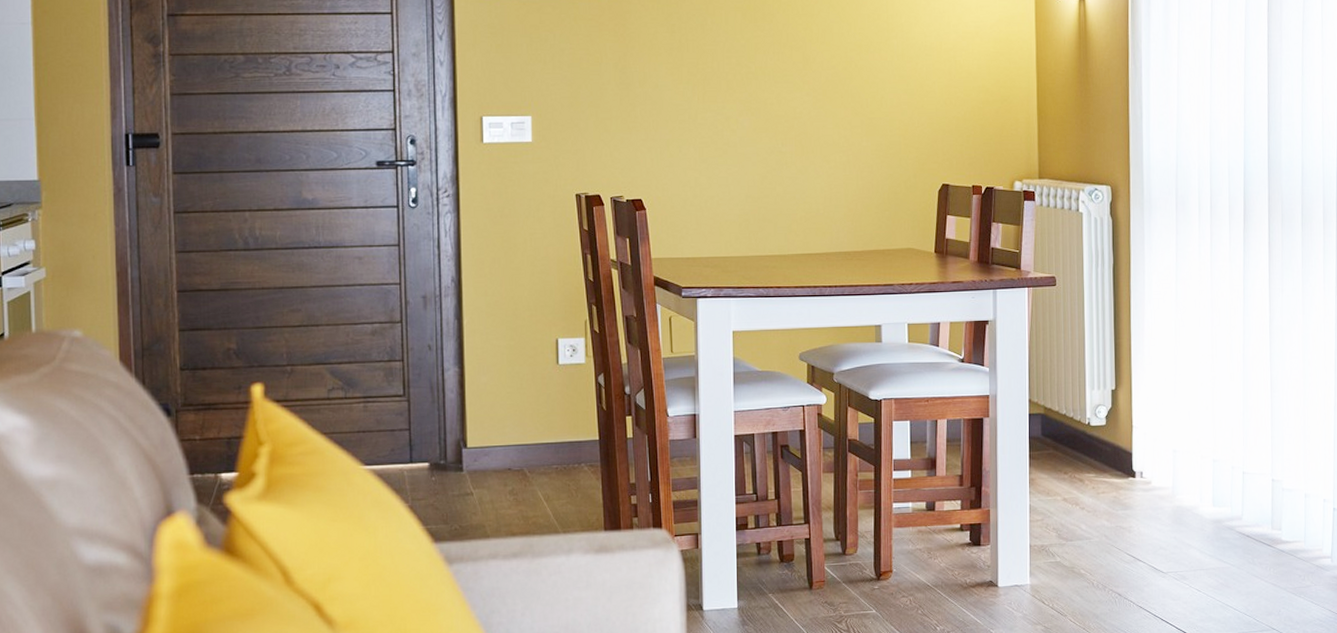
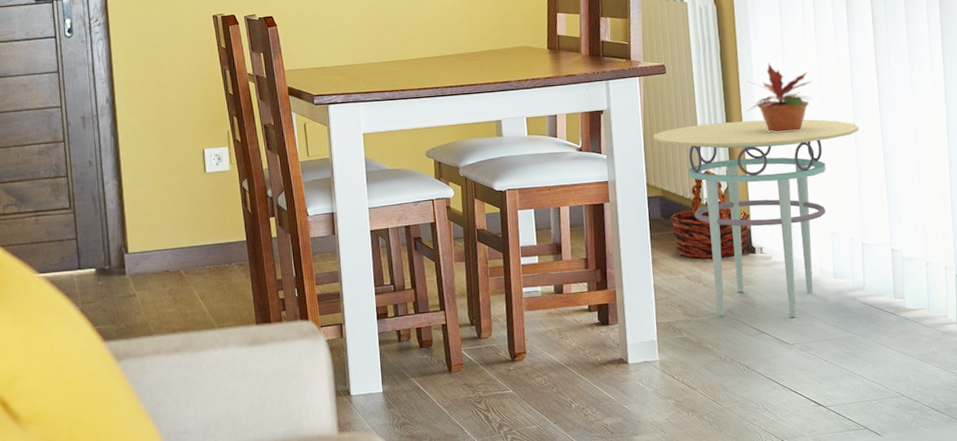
side table: none [1038,340,1248,546] -> present [653,119,860,318]
basket: none [1050,388,1133,481] -> present [669,169,750,259]
potted plant: none [1136,280,1205,354] -> present [746,62,814,133]

